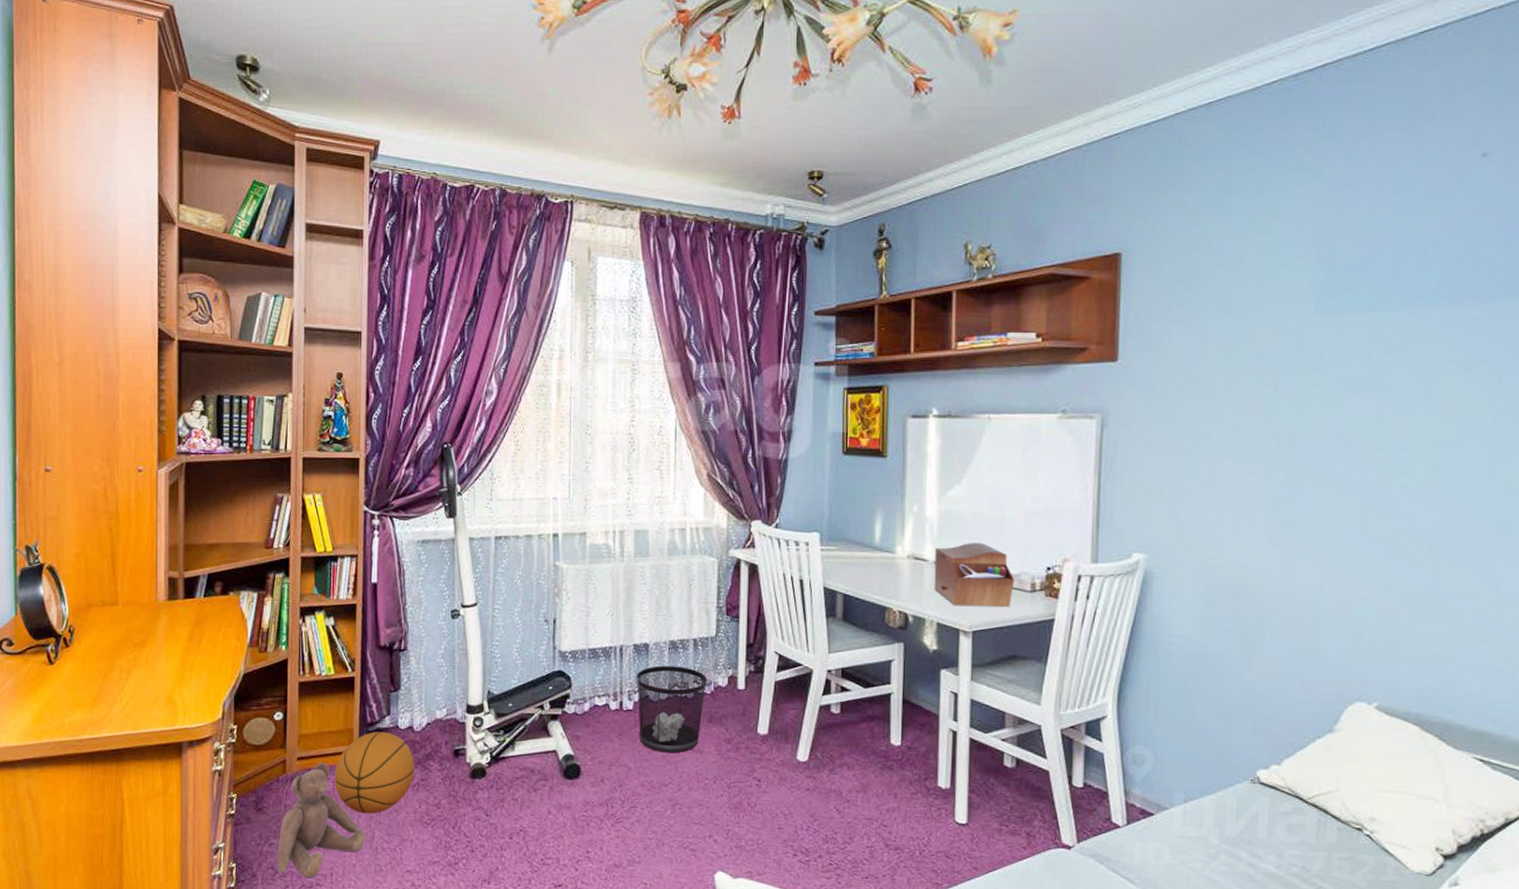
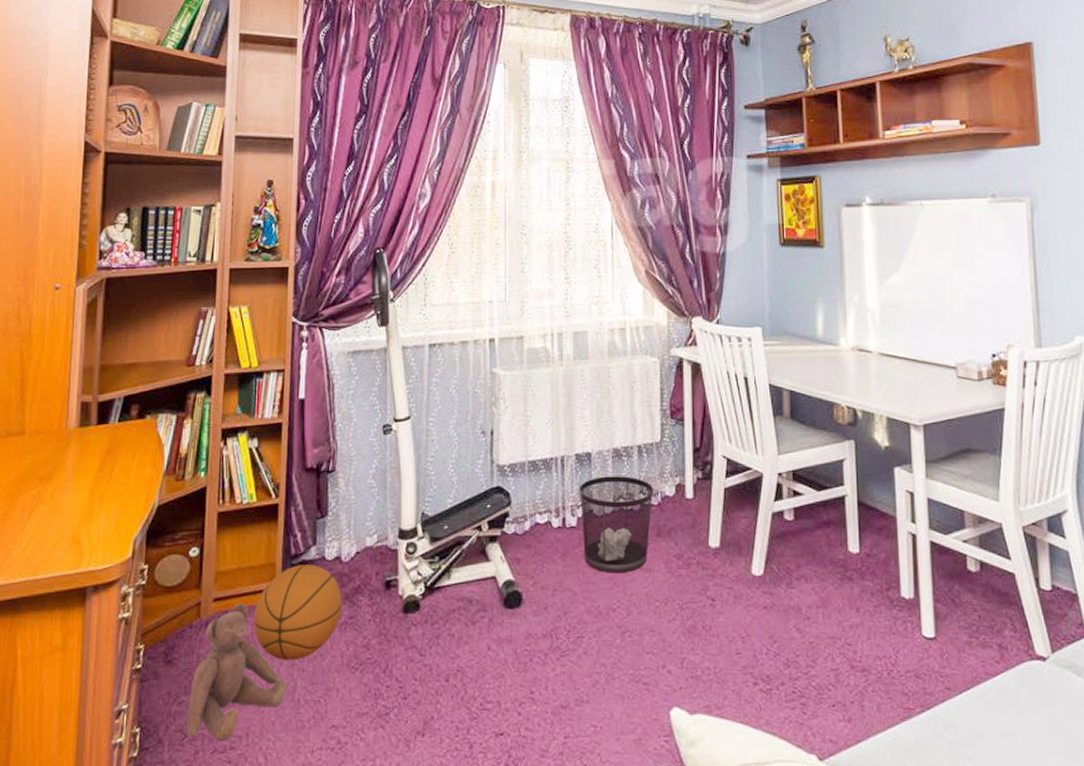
sewing box: present [934,542,1014,608] -> none [879,330,961,399]

